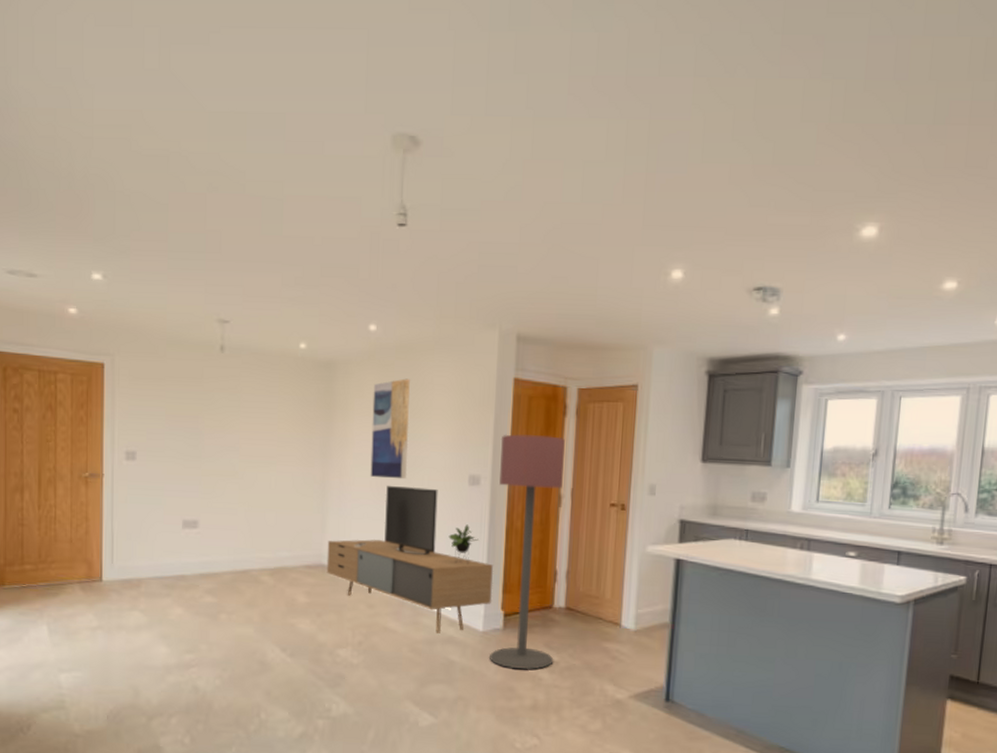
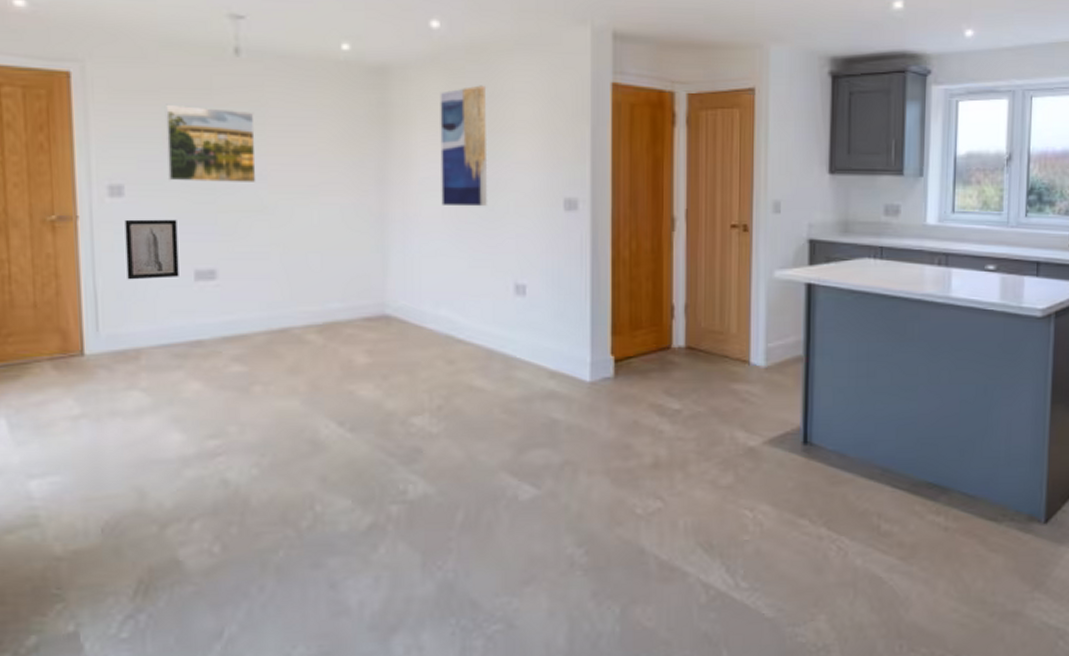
wall art: none [135,478,172,525] -> present [125,219,179,280]
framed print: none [168,389,232,454] -> present [166,104,256,184]
media console: present [326,485,494,634] -> none [391,214,600,388]
floor lamp: present [490,434,565,670] -> none [600,148,675,422]

